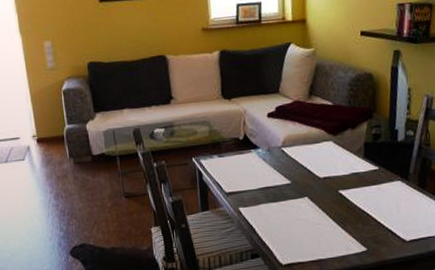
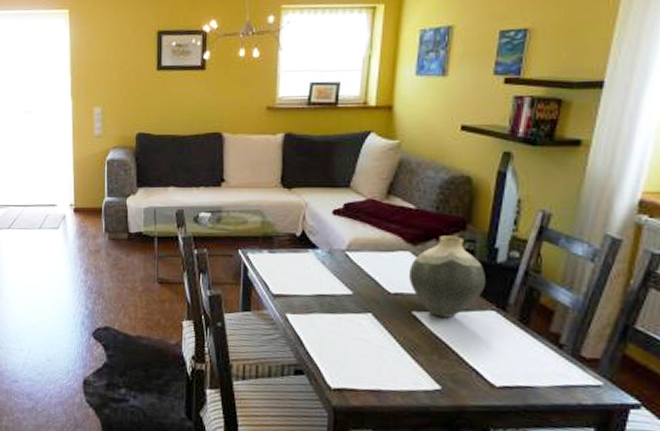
vase: none [333,124,391,192] -> present [409,235,485,318]

